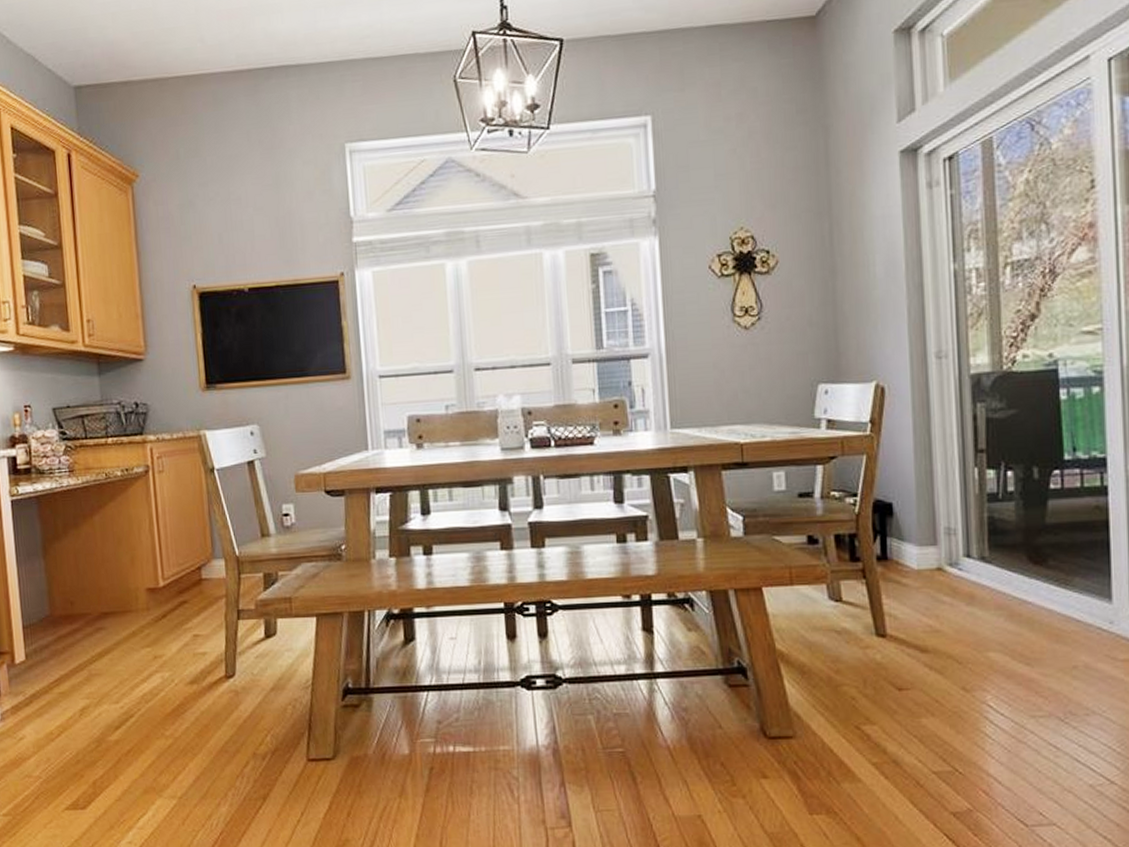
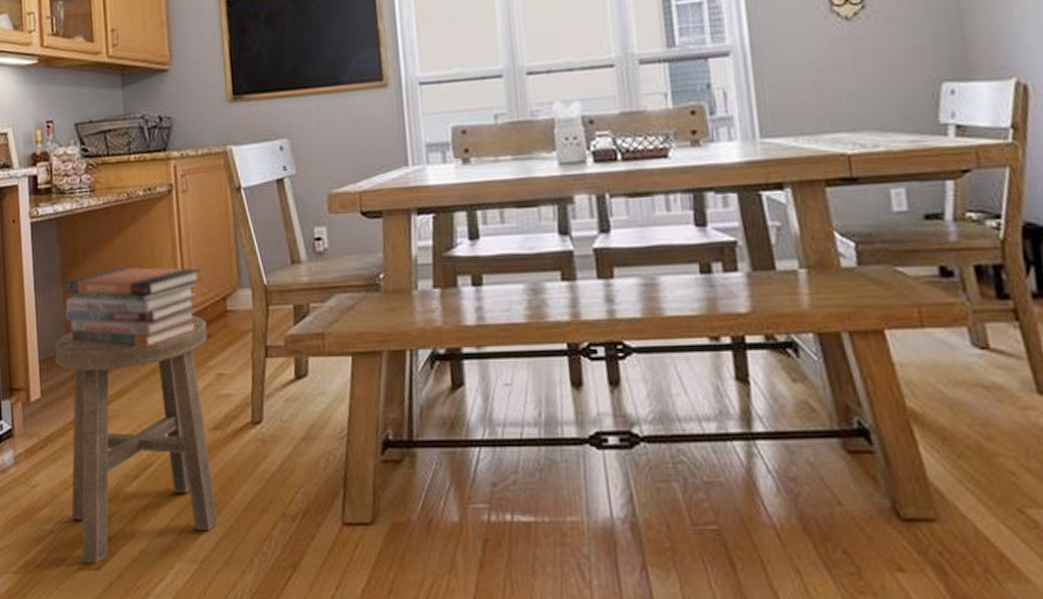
stool: none [37,583,195,804] -> present [54,315,218,564]
book stack: none [45,540,179,614] -> present [64,266,203,349]

